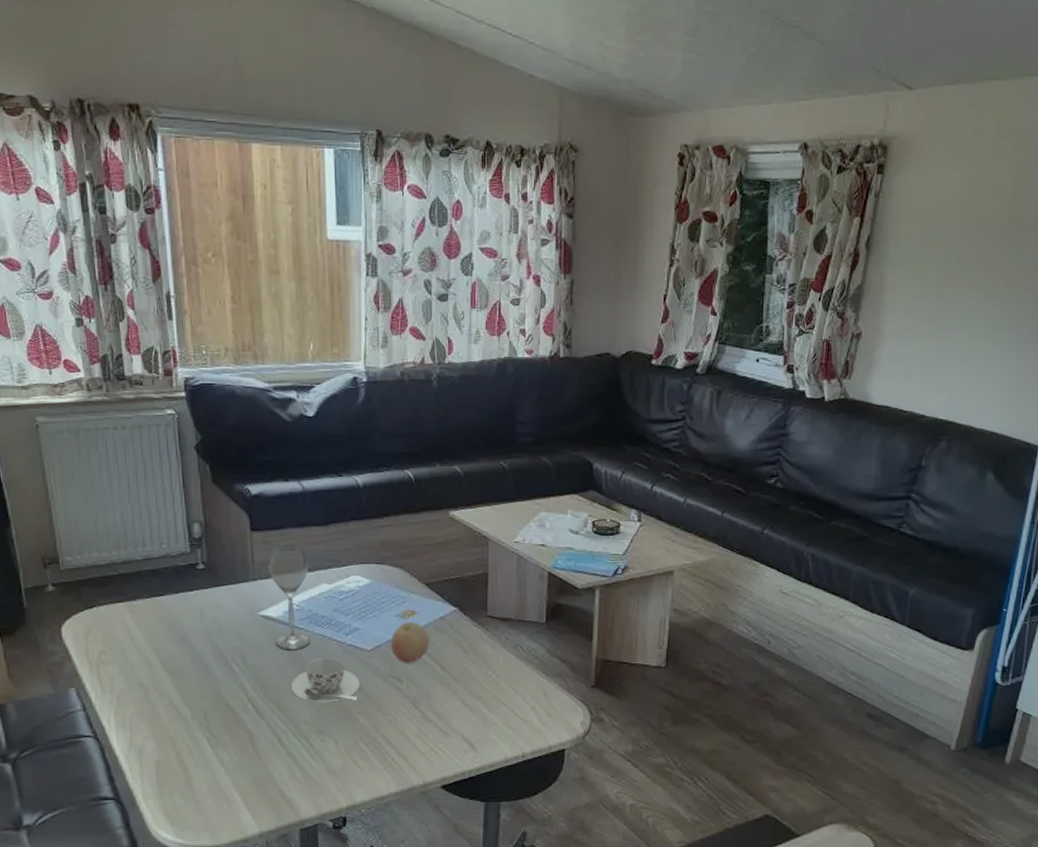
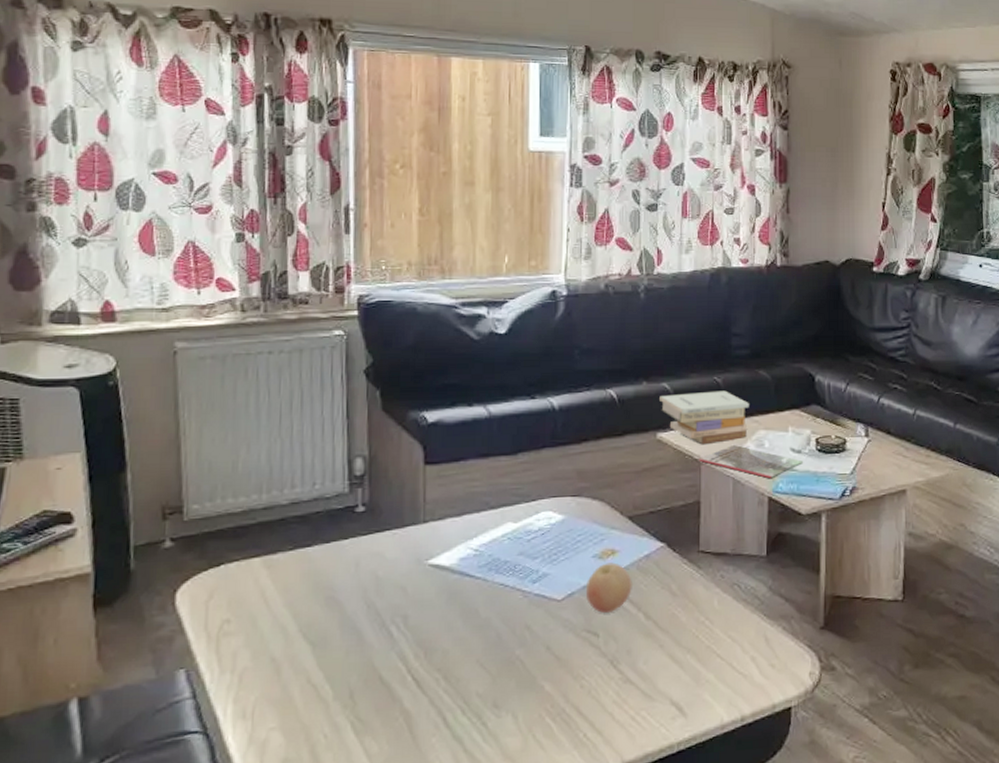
wineglass: present [268,543,310,650] -> none [443,477,491,605]
teacup: present [290,657,361,703] -> none [462,611,548,669]
books: none [451,474,532,523] -> present [660,390,749,445]
magazine: none [487,525,580,556] -> present [699,445,803,479]

